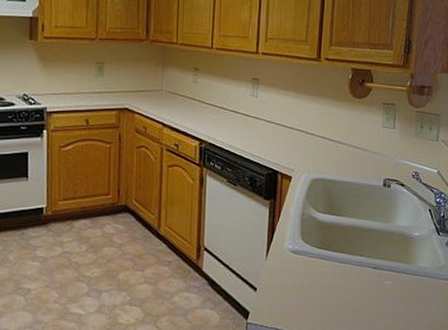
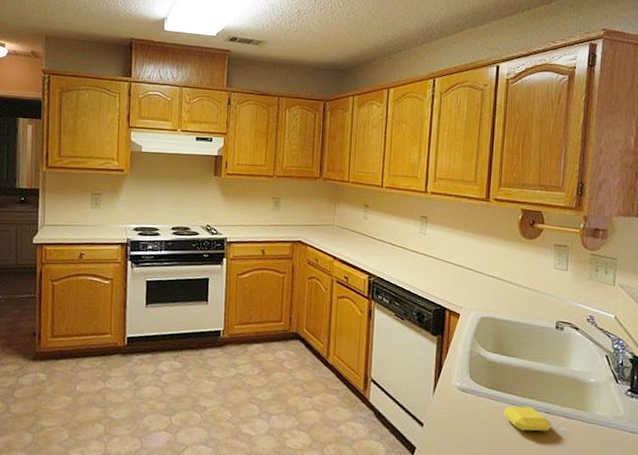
soap bar: none [334,264,378,287] -> present [503,406,551,432]

